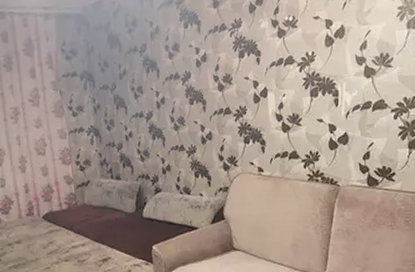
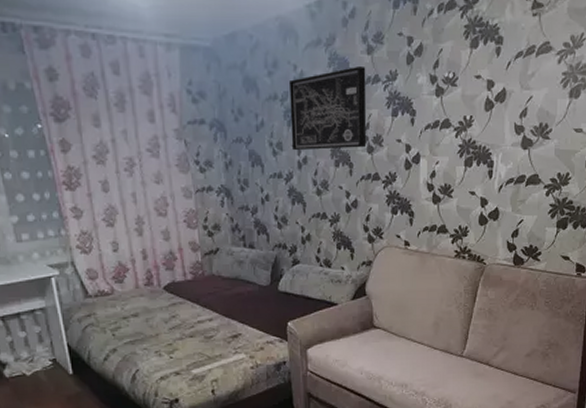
wall art: none [146,18,218,92] -> present [288,67,367,150]

